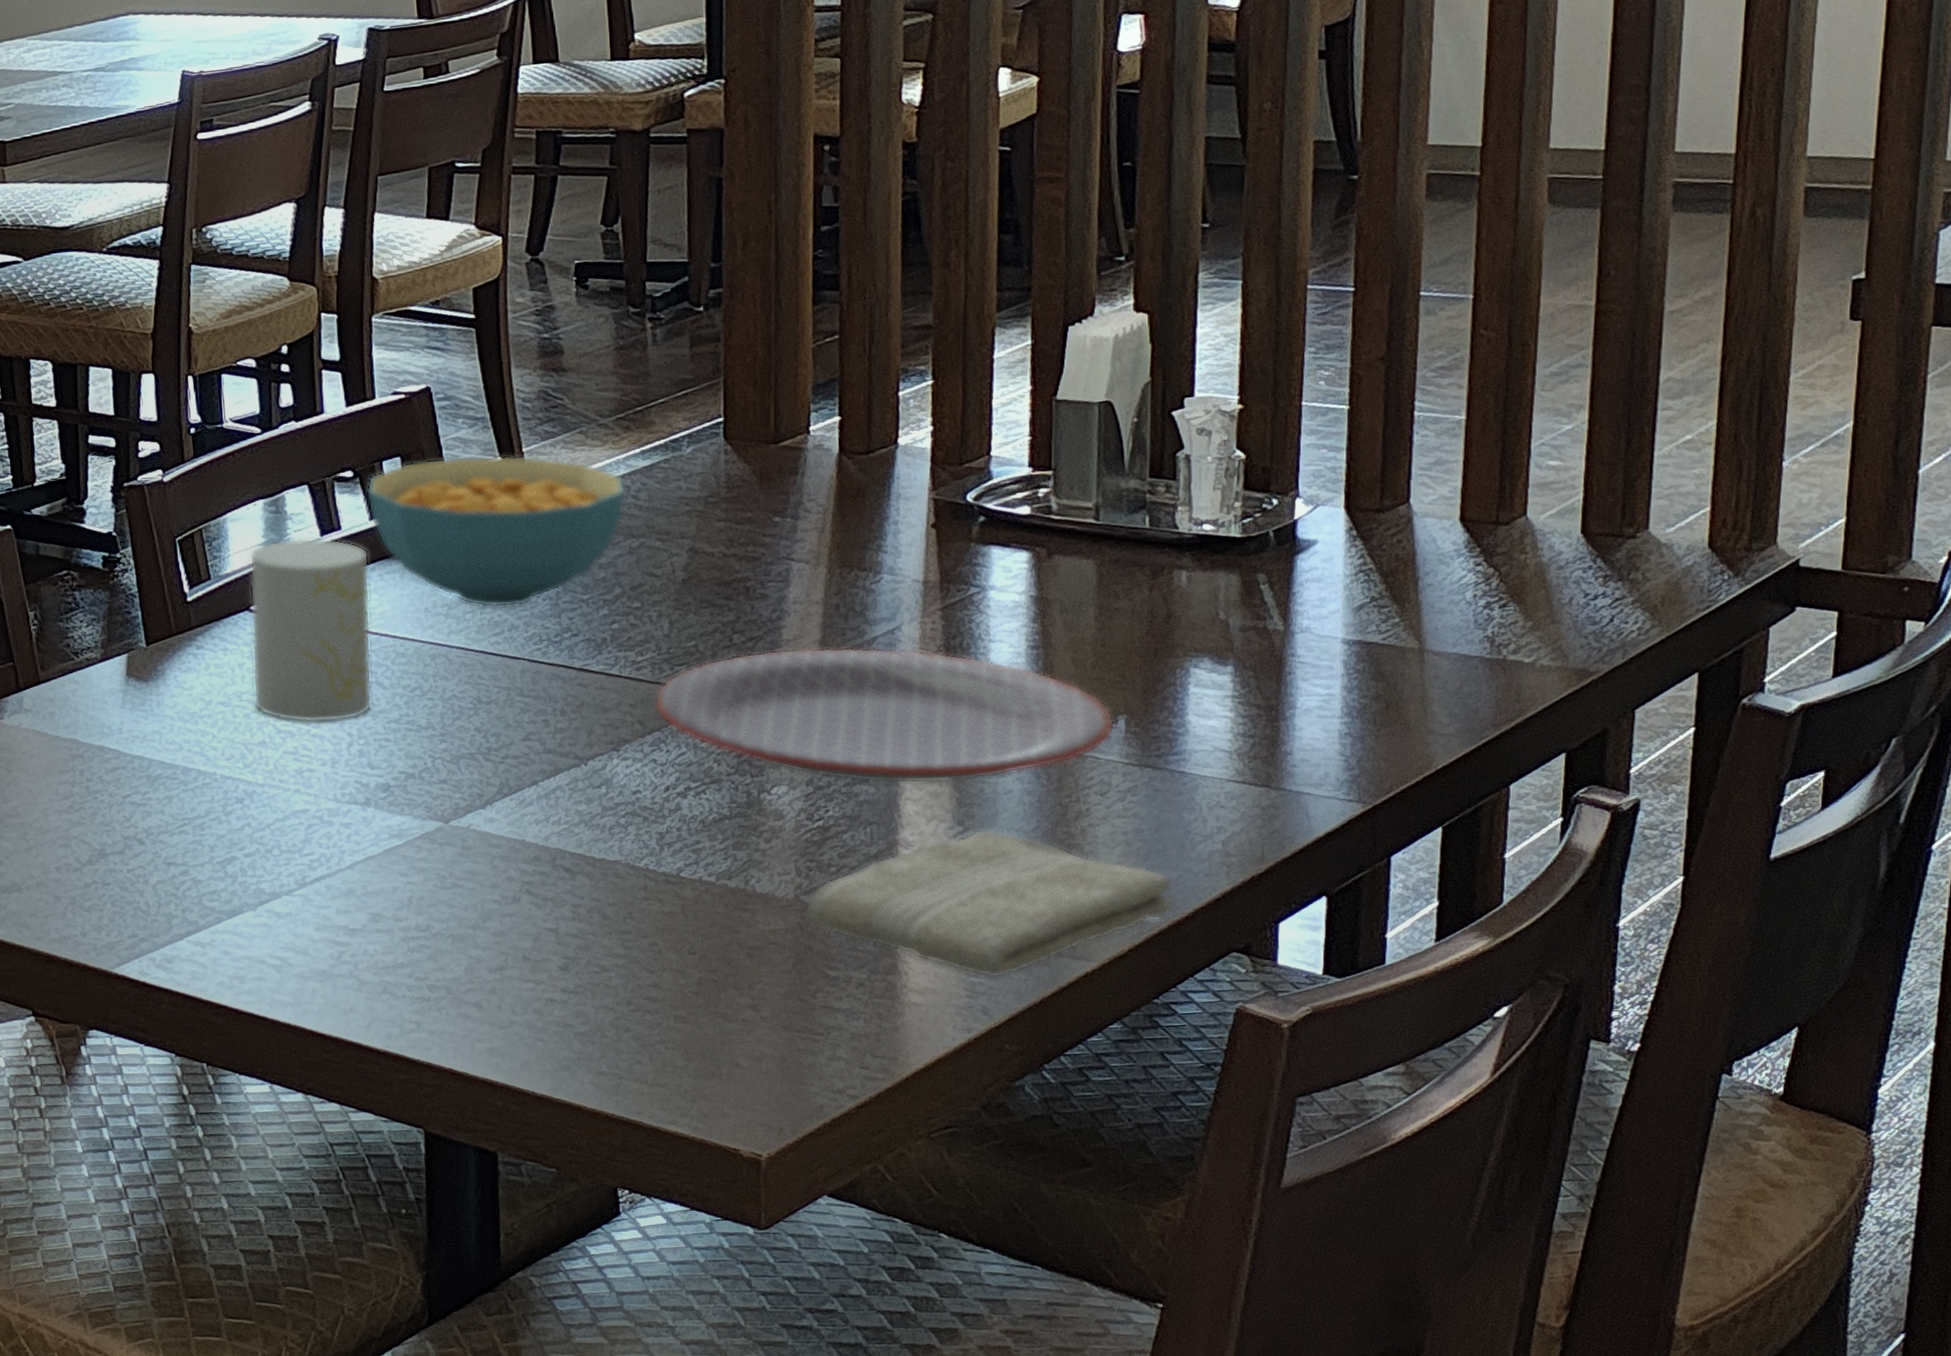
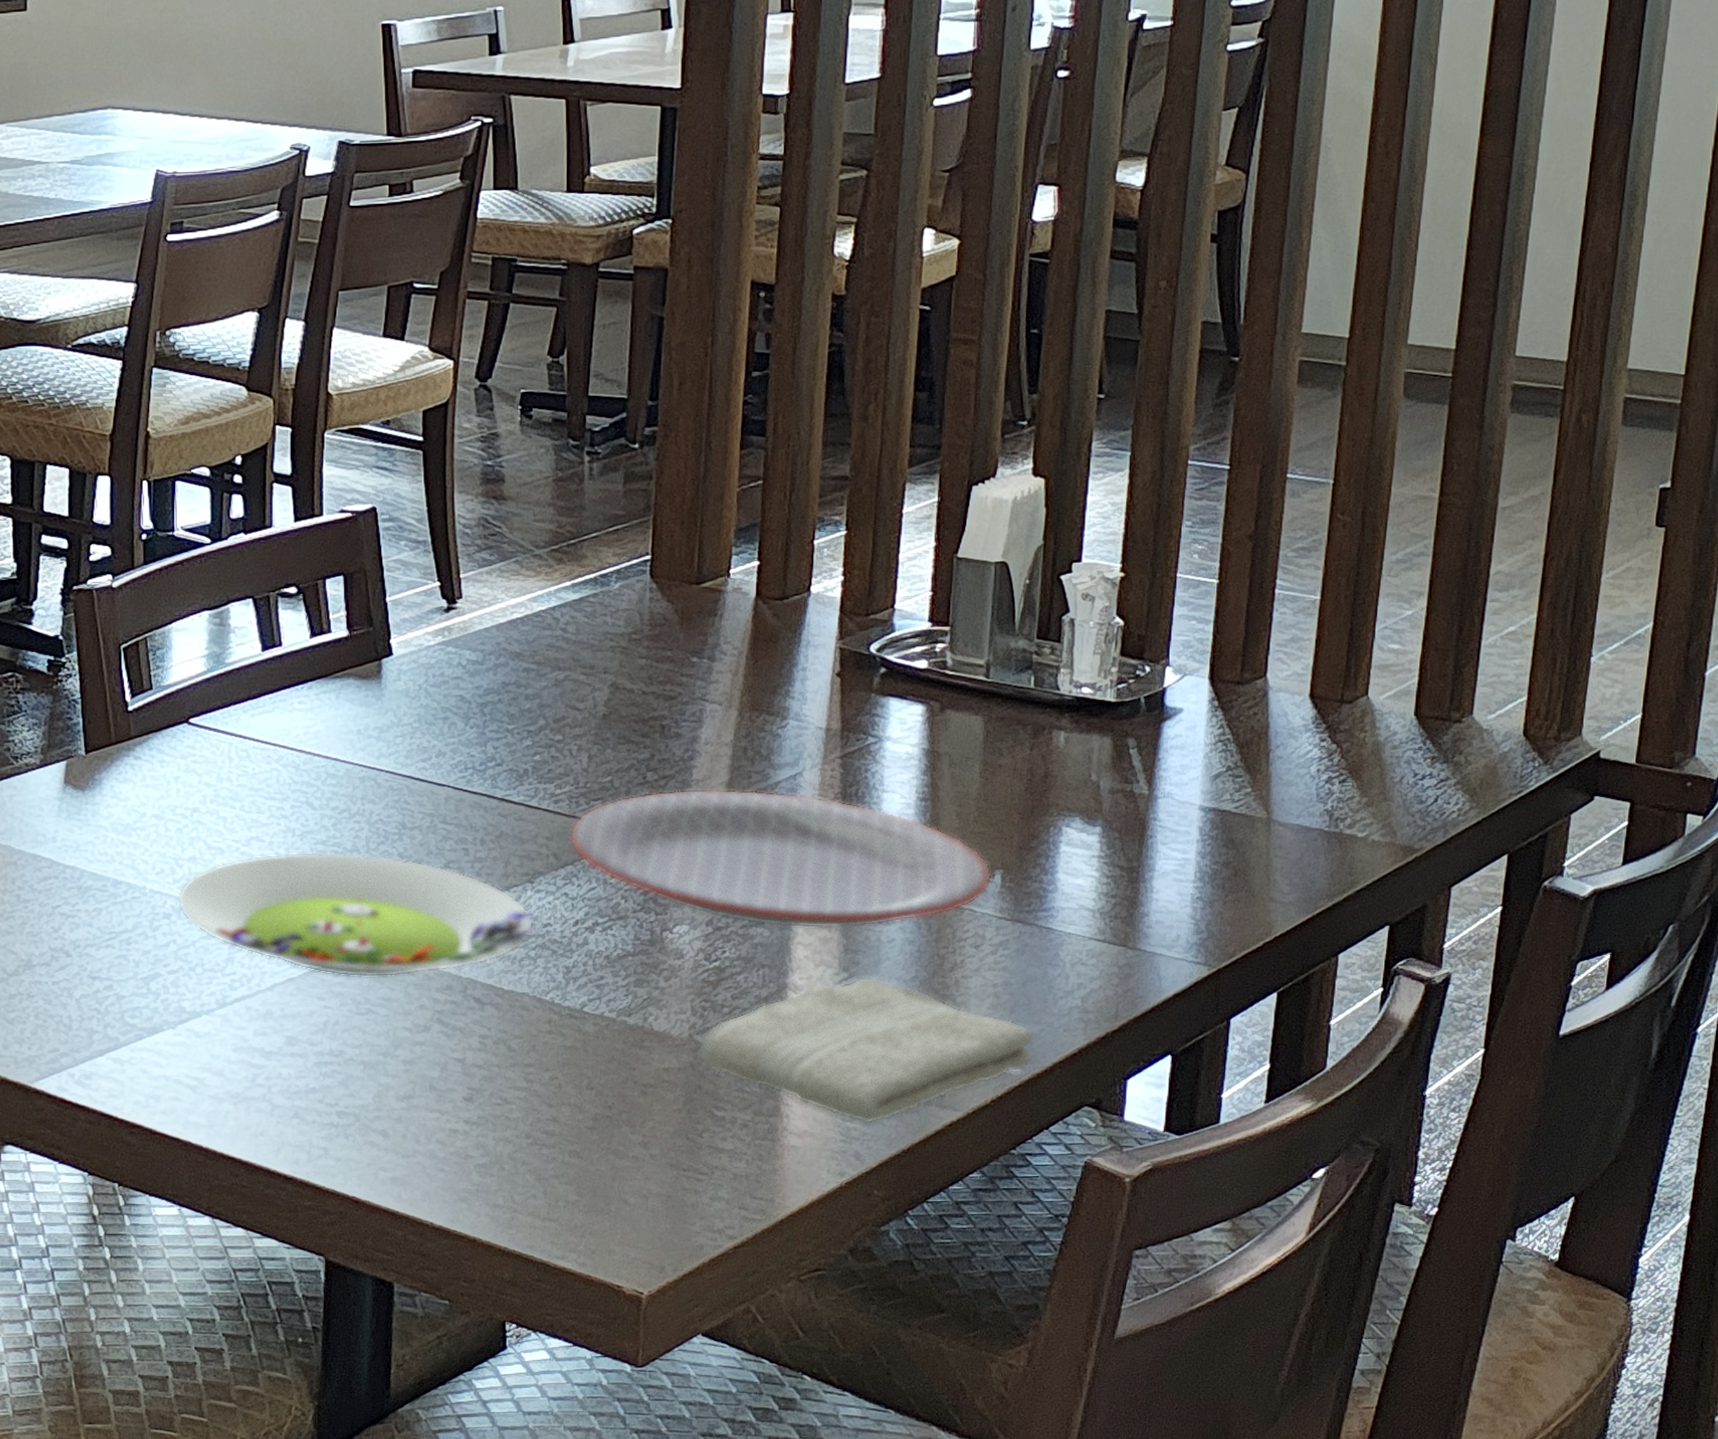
cup: present [249,538,373,723] -> none [187,652,307,841]
salad plate: none [249,729,623,853] -> present [177,851,535,978]
cereal bowl: present [366,455,626,608] -> none [308,578,556,733]

